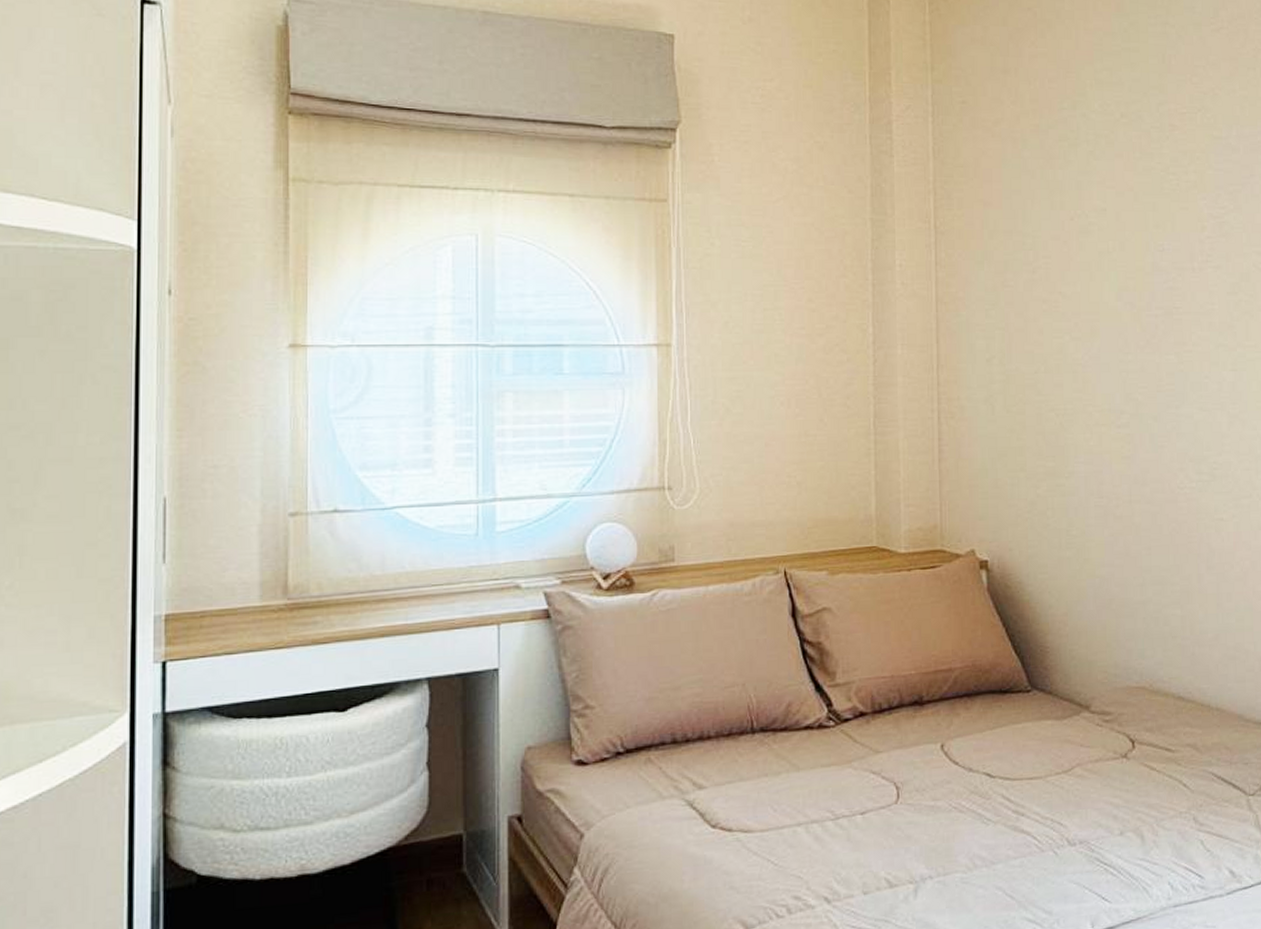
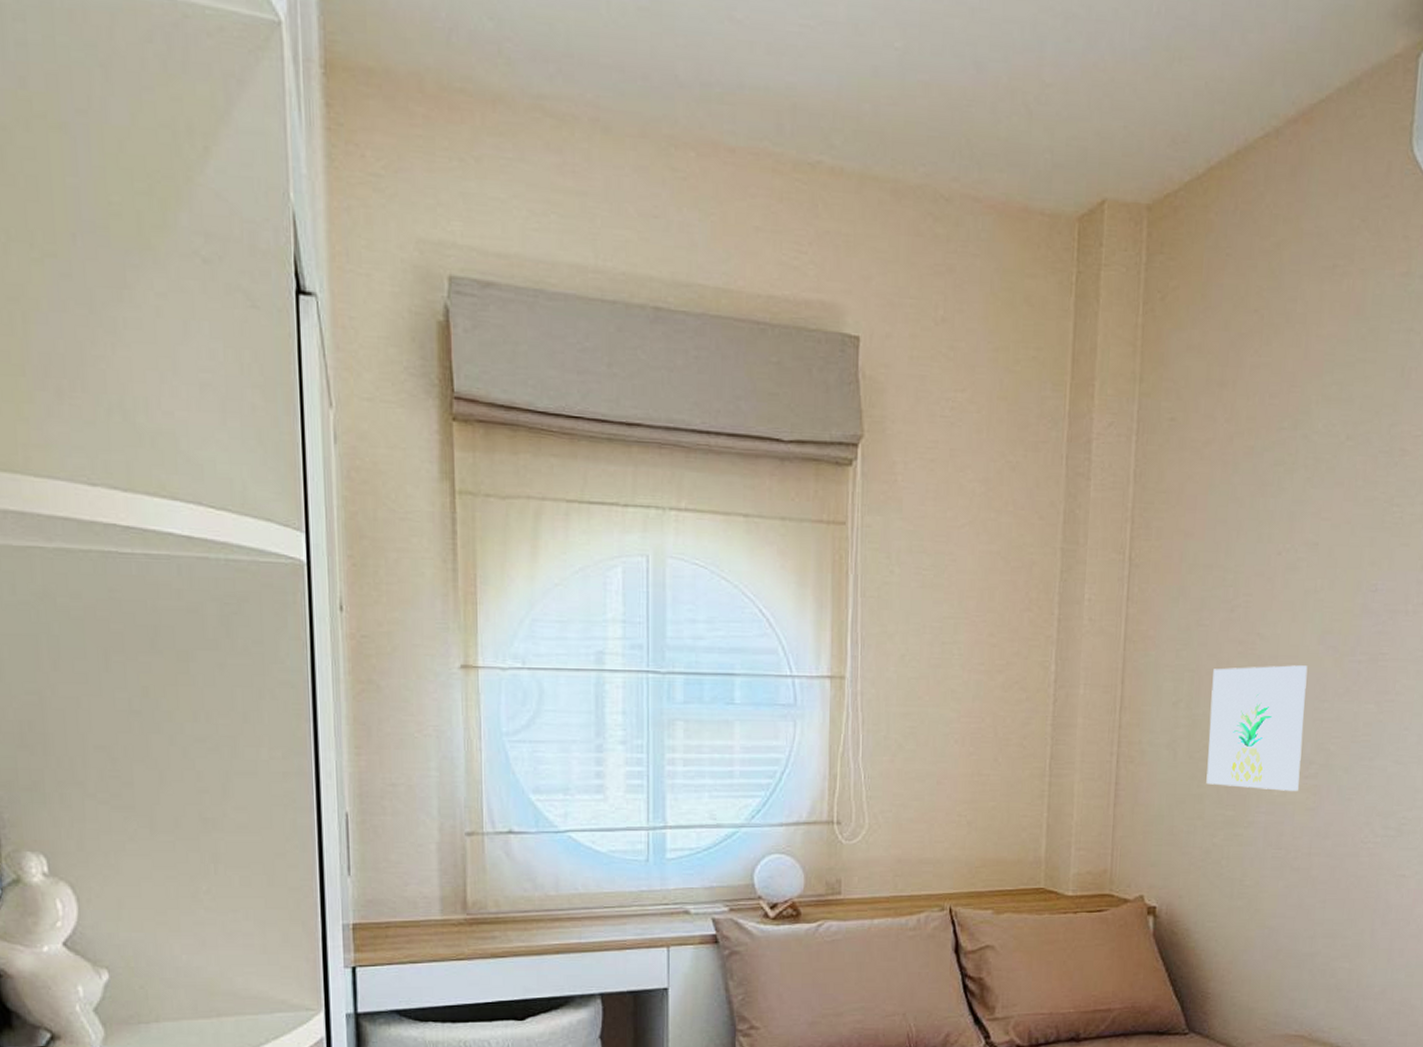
wall art: none [1022,321,1113,441] -> present [1206,665,1308,791]

